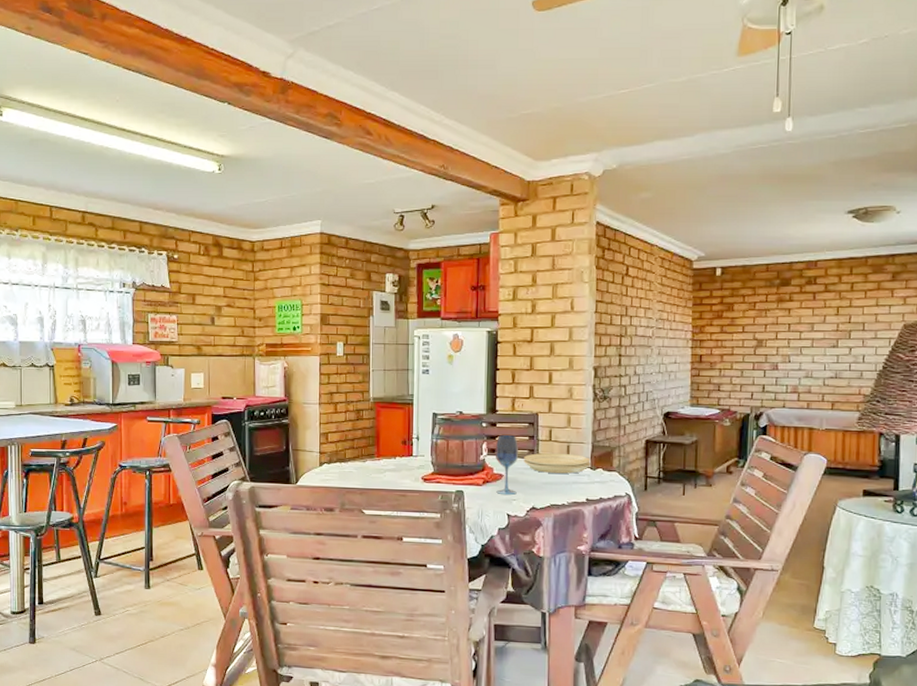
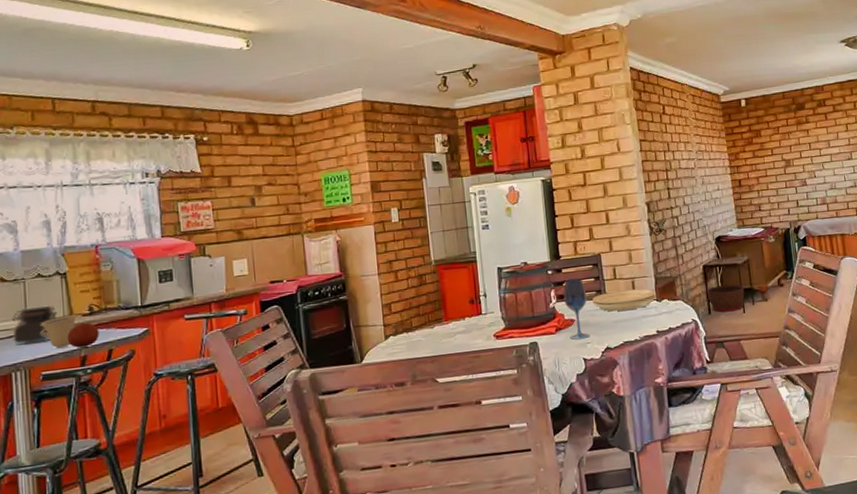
jar: none [10,391,45,424] -> present [12,305,57,344]
cup: none [32,403,61,431] -> present [41,314,77,349]
fruit: none [52,411,77,433] -> present [67,322,99,348]
basket: none [645,463,688,492] -> present [706,284,745,313]

